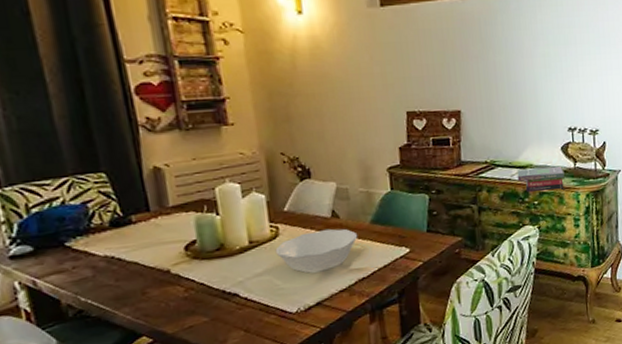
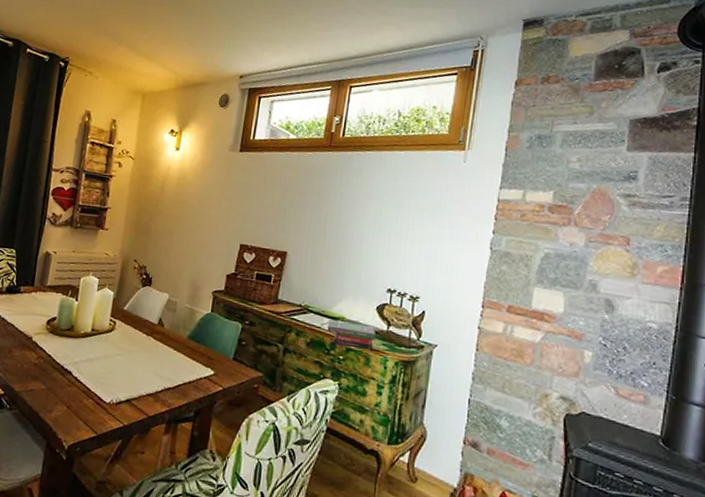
bowl: present [275,228,358,274] -> none [108,333,175,372]

